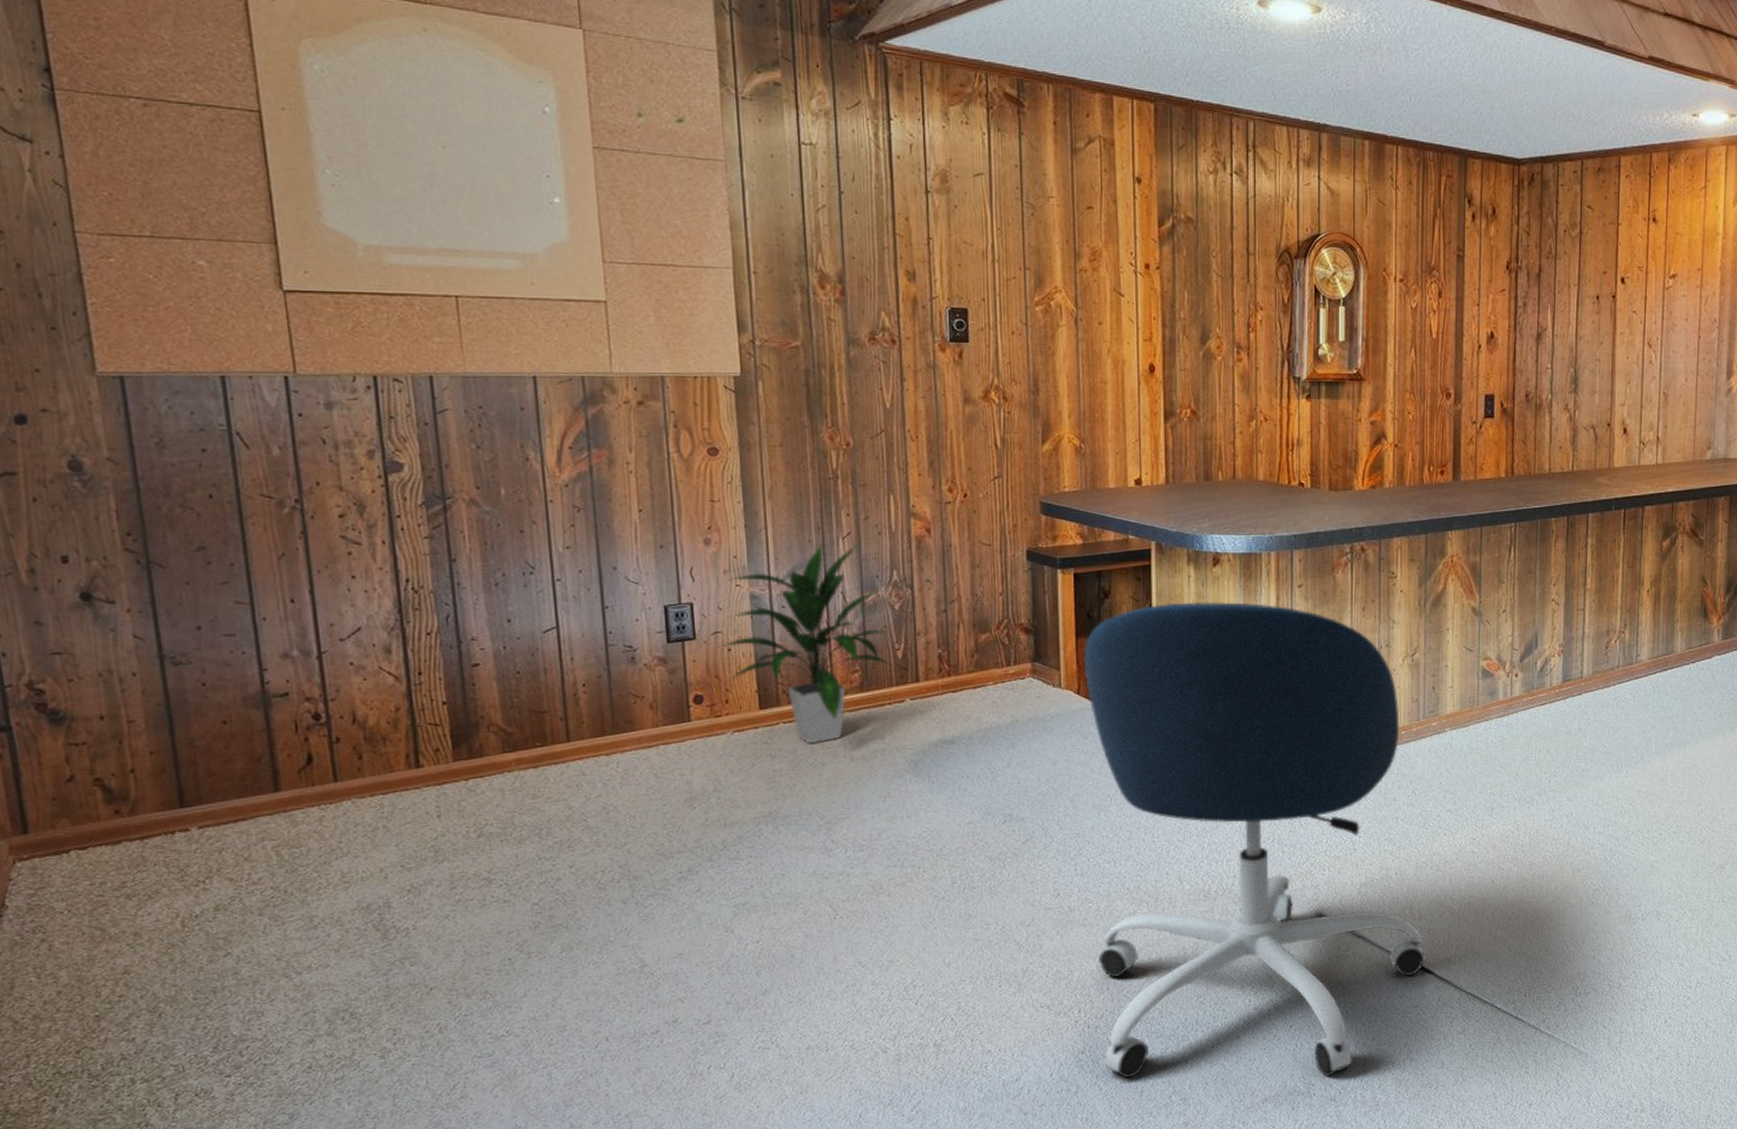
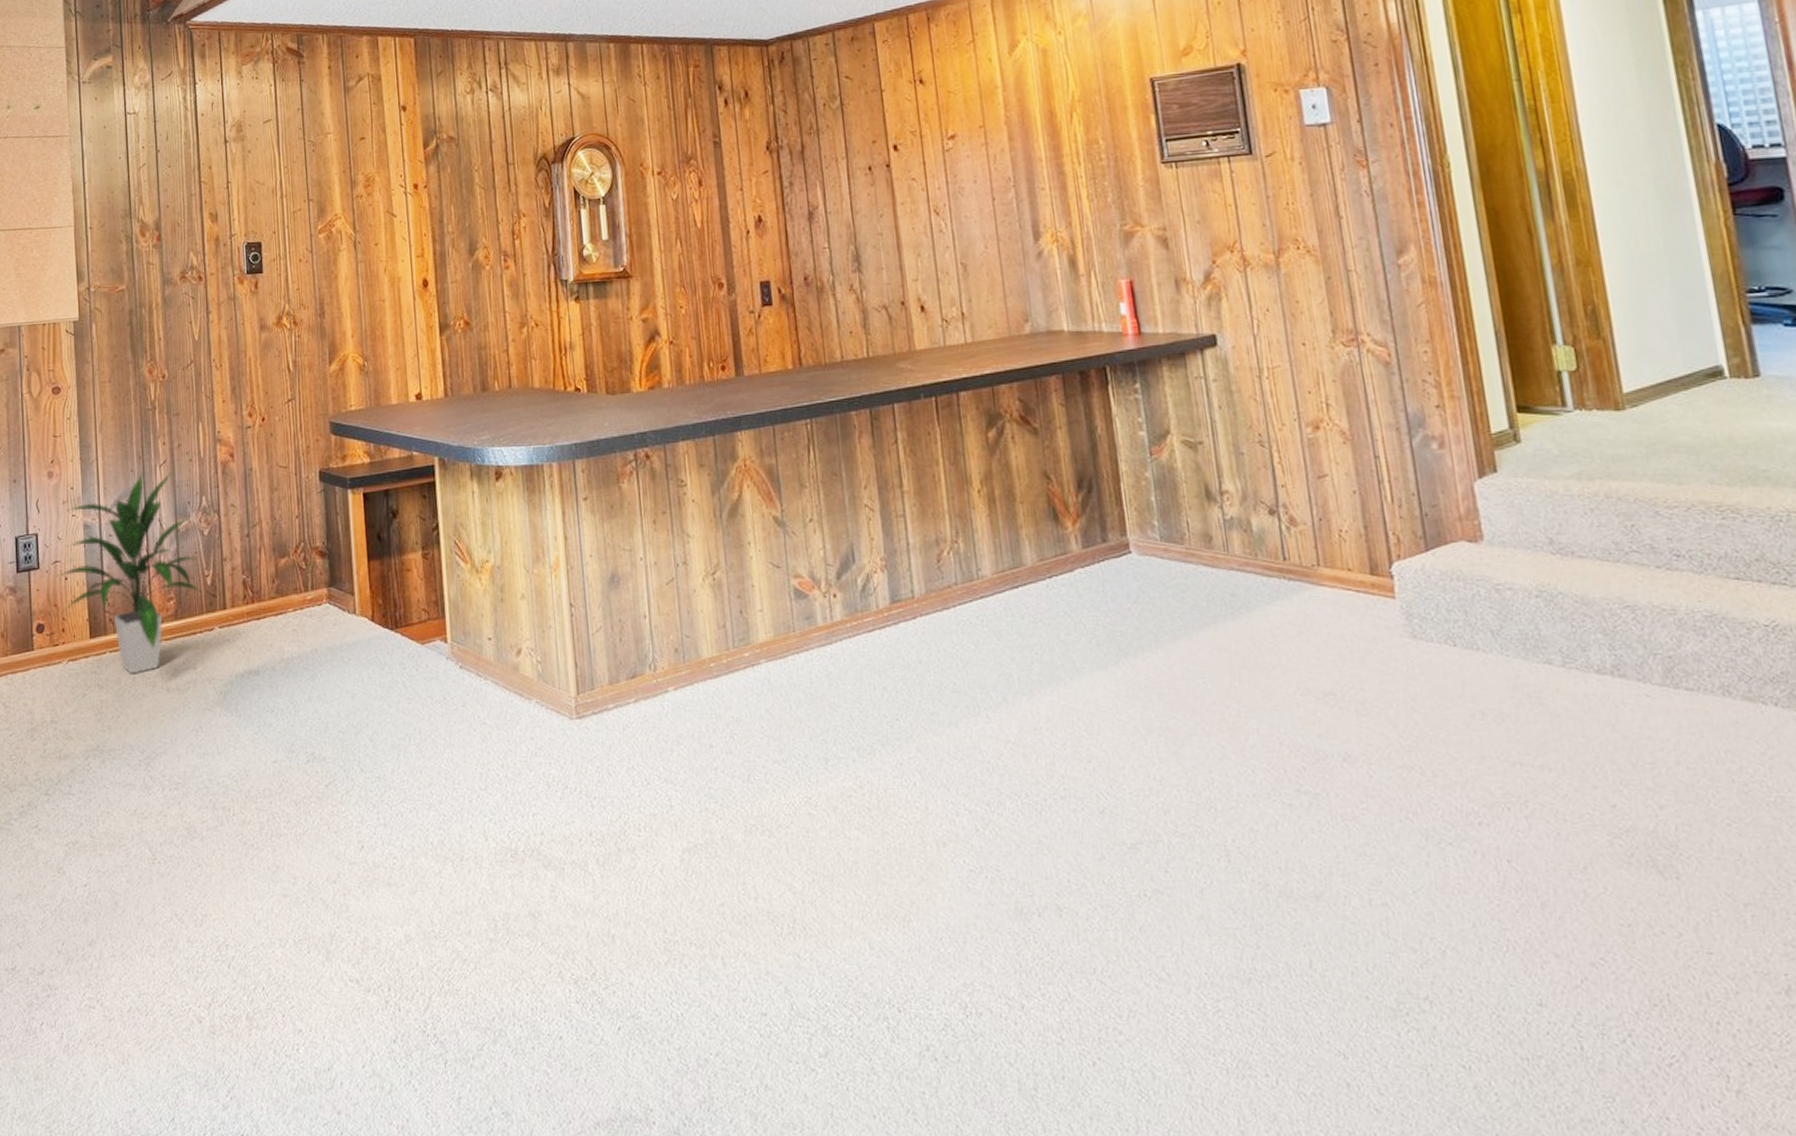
office chair: present [1083,602,1426,1078] -> none [376,518,769,1100]

